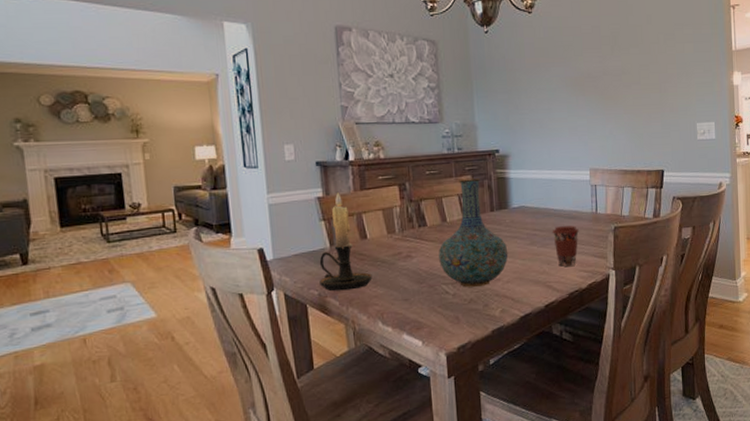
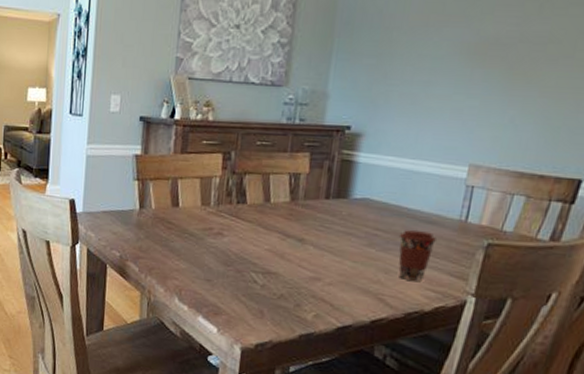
candle holder: present [319,192,372,292] -> none [123,152,177,259]
vase: present [438,178,508,287] -> none [253,156,338,283]

